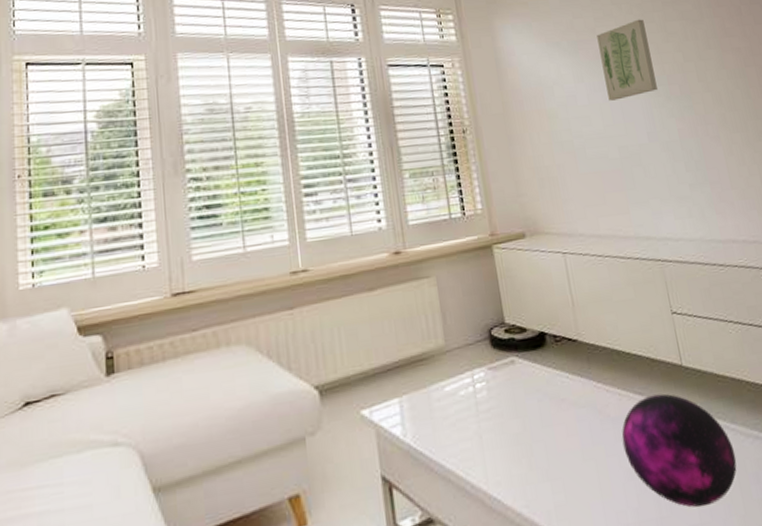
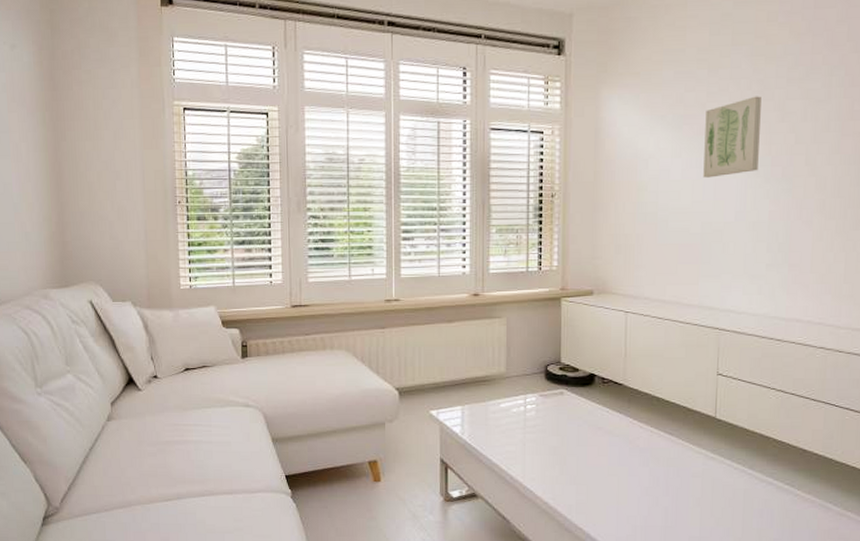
decorative orb: present [621,393,737,507] -> none [645,437,746,526]

